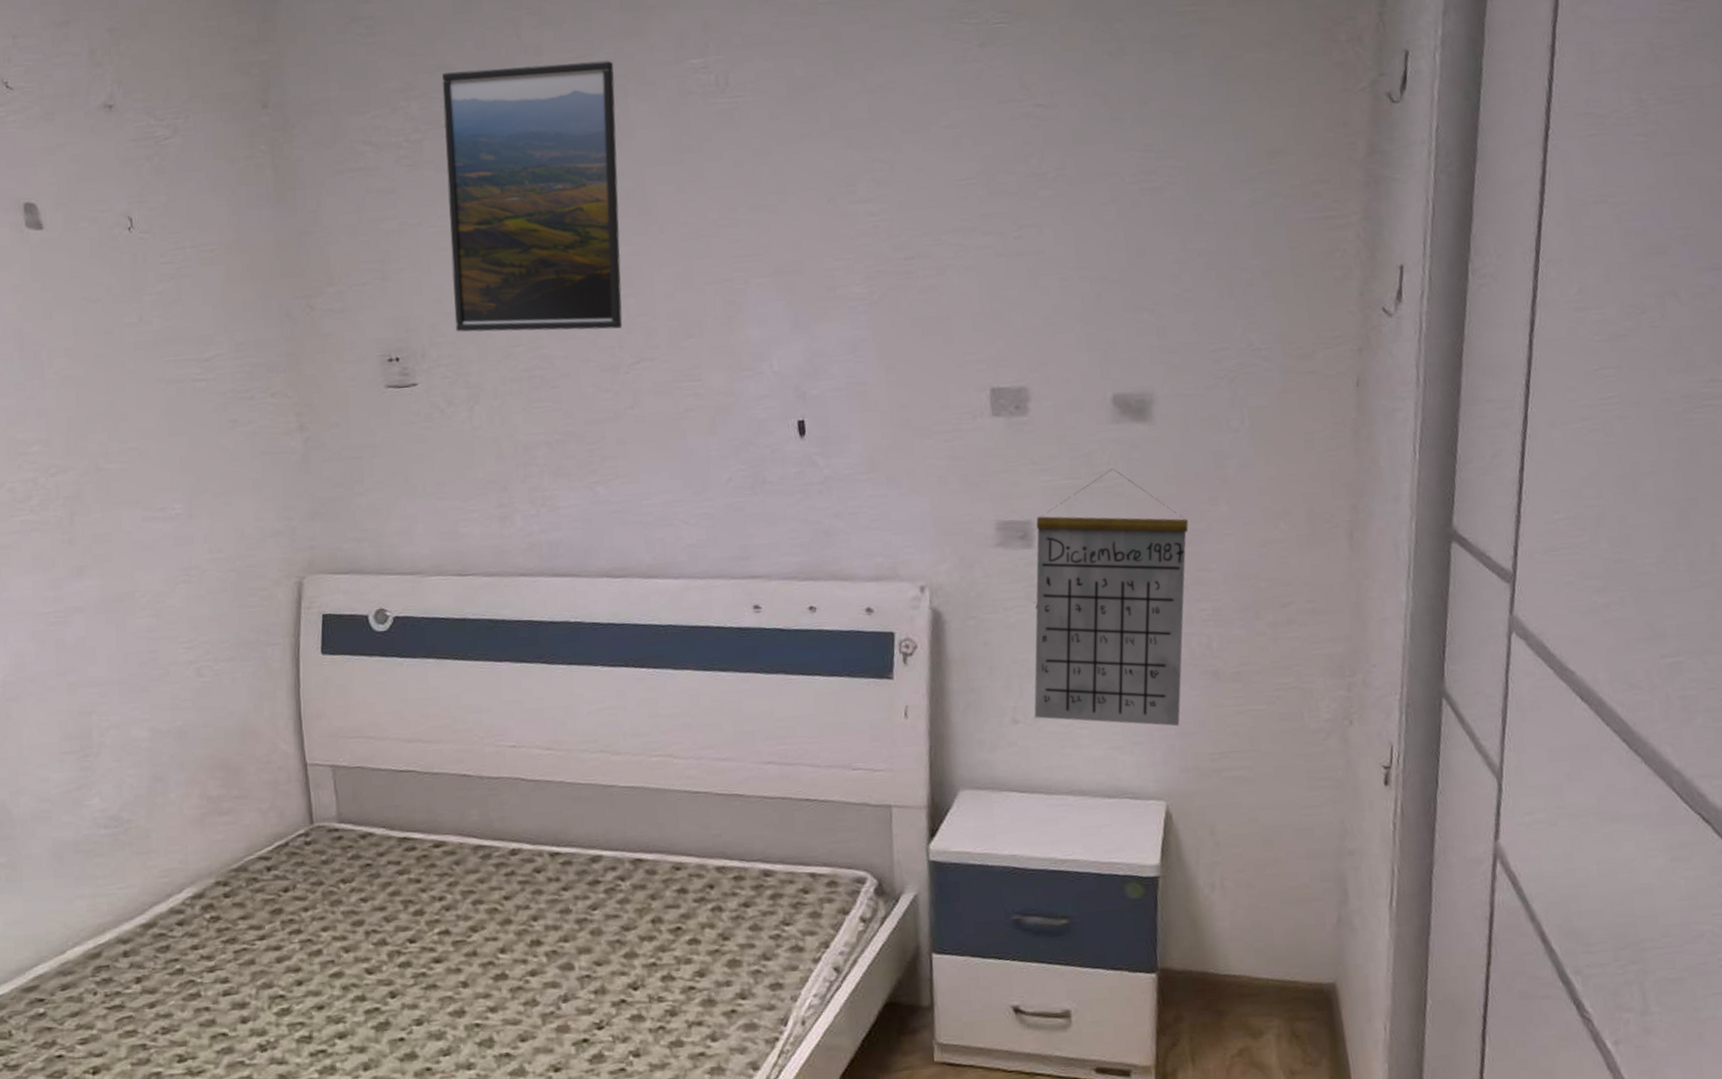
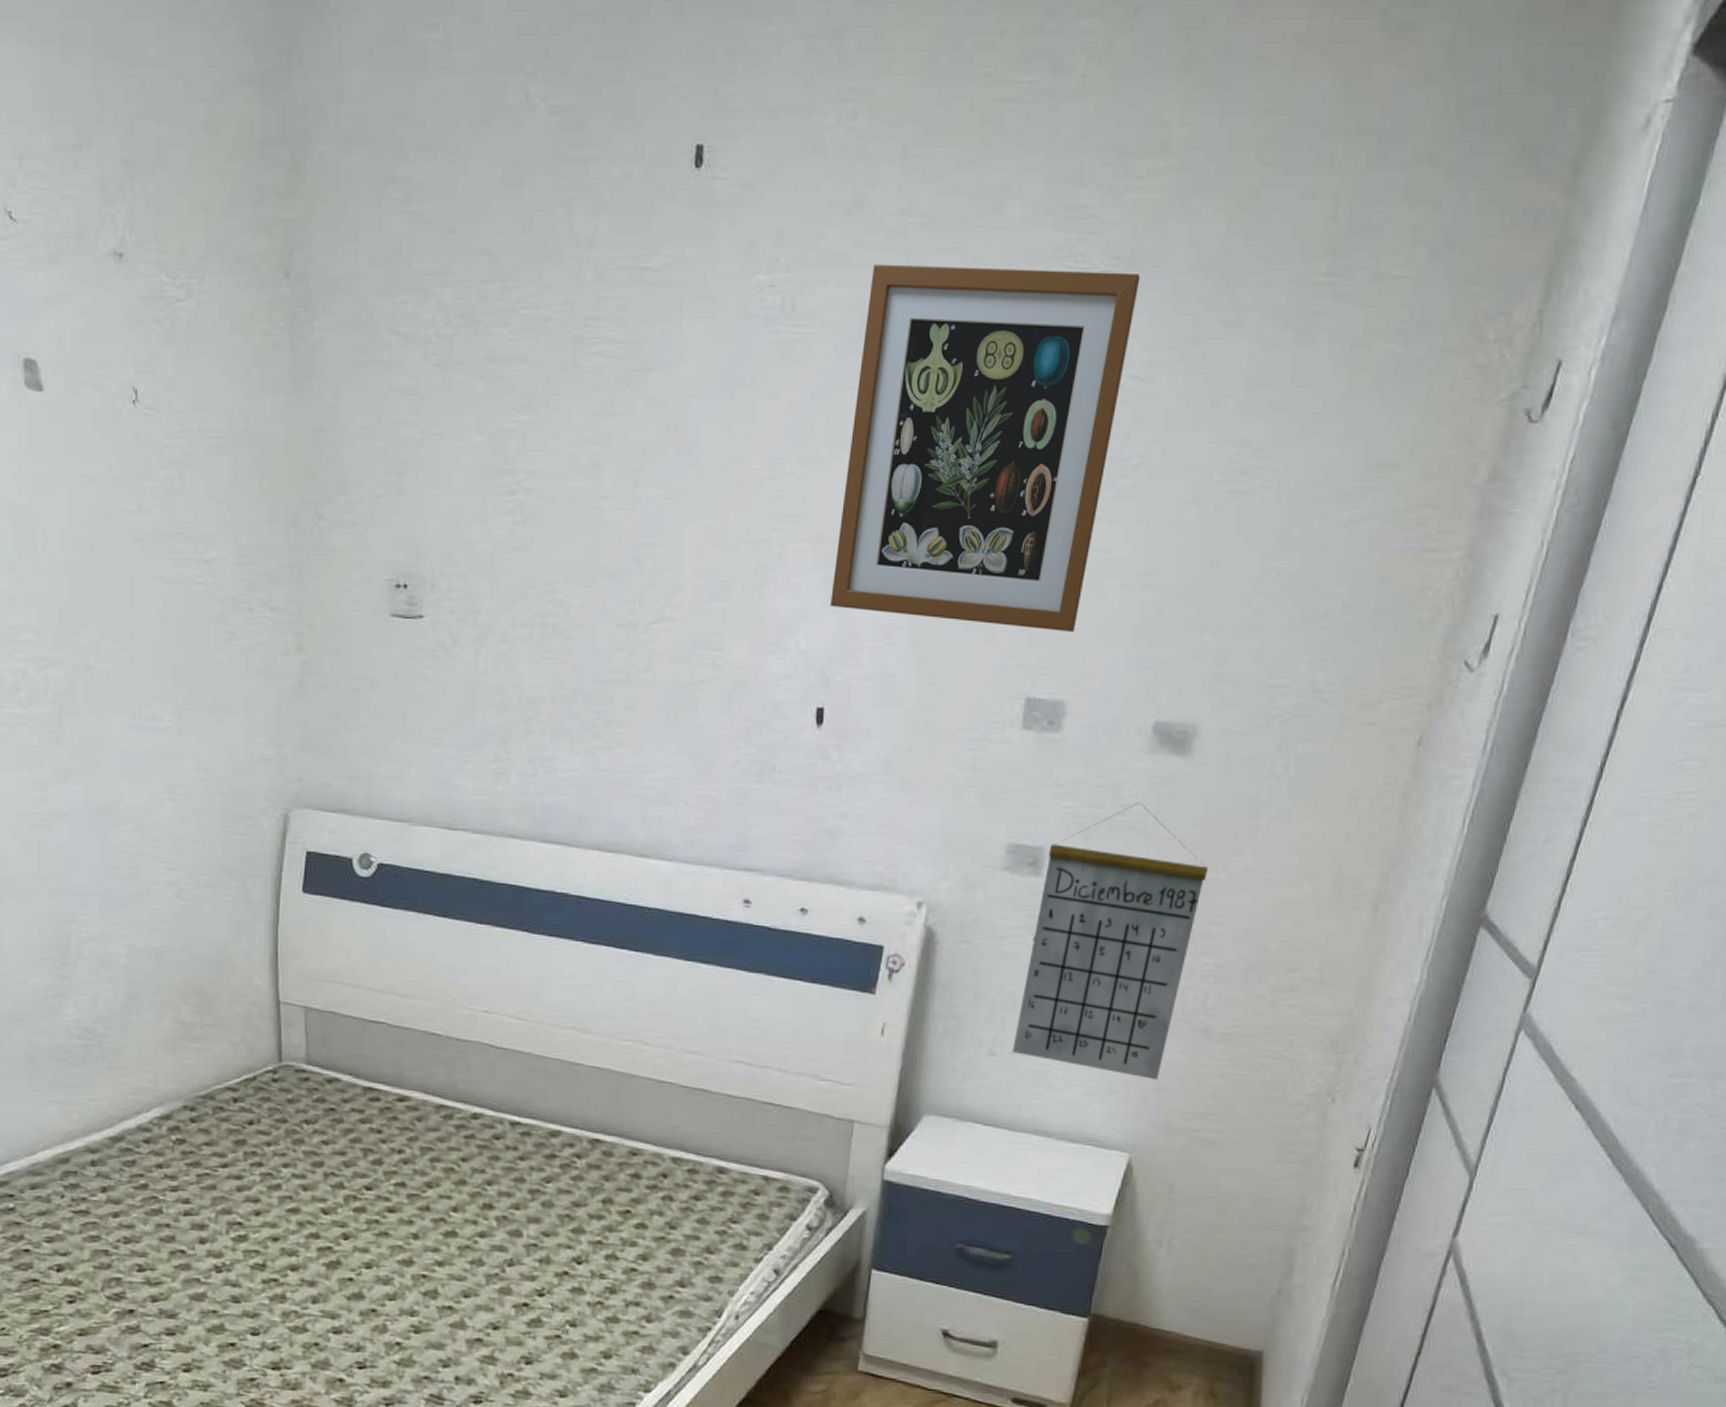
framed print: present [442,60,623,332] -> none [469,257,672,581]
wall art: none [792,22,1030,331] -> present [830,264,1140,632]

